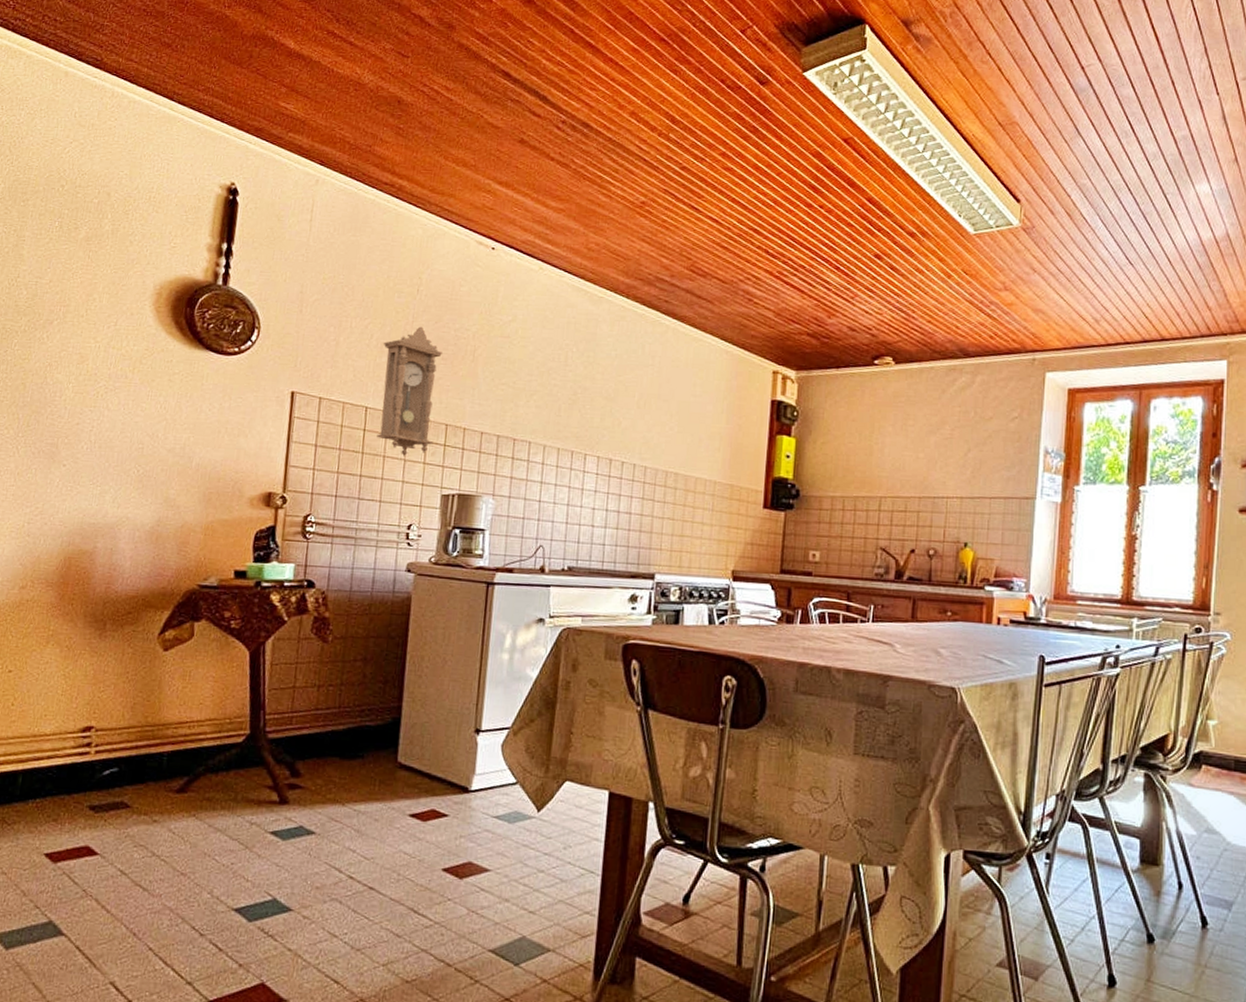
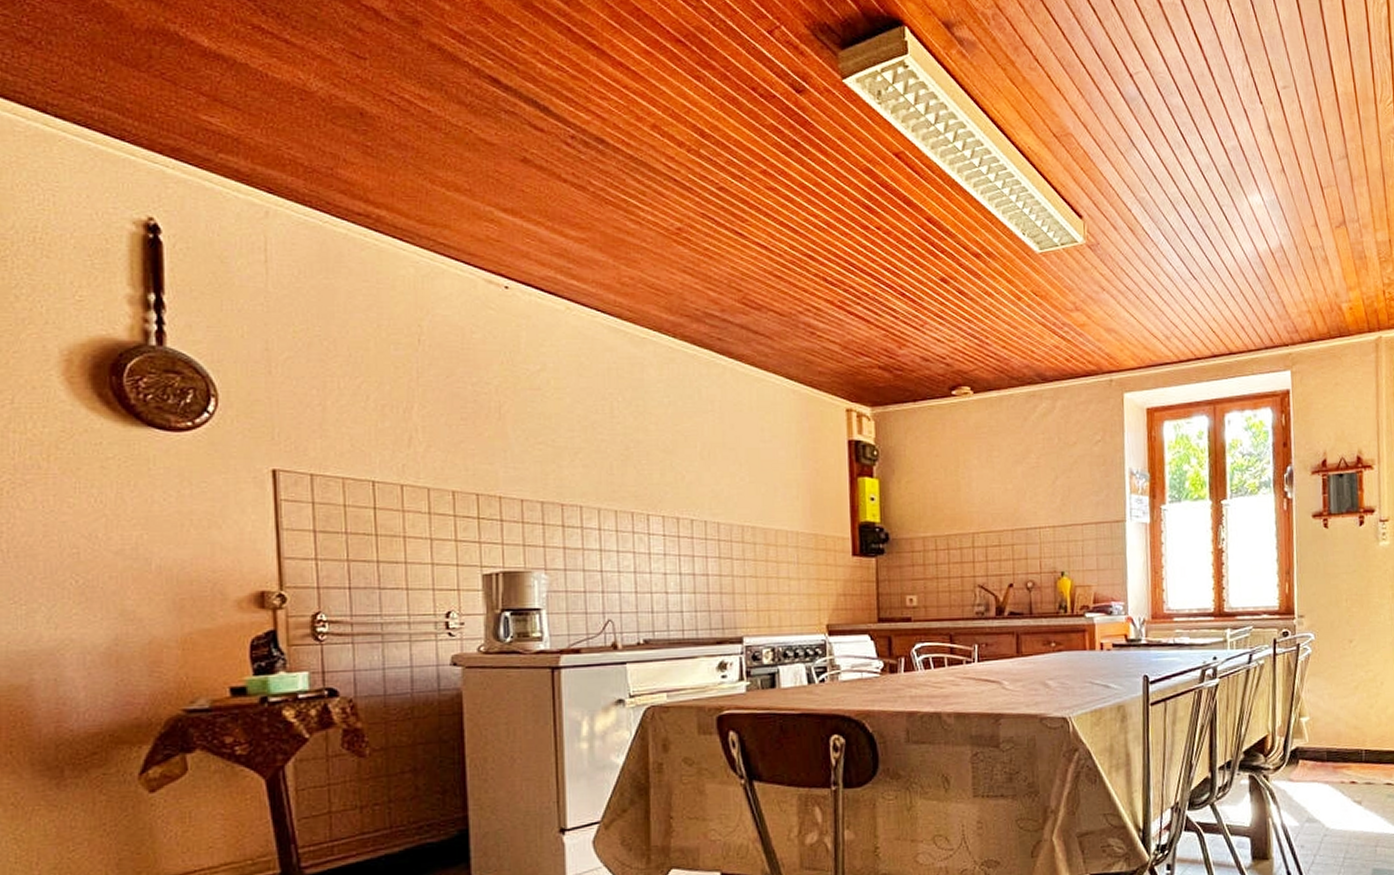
pendulum clock: present [377,326,443,456] -> none [383,382,464,534]

